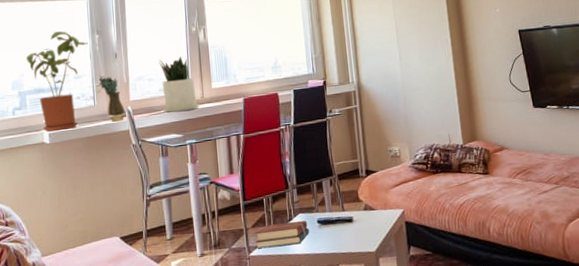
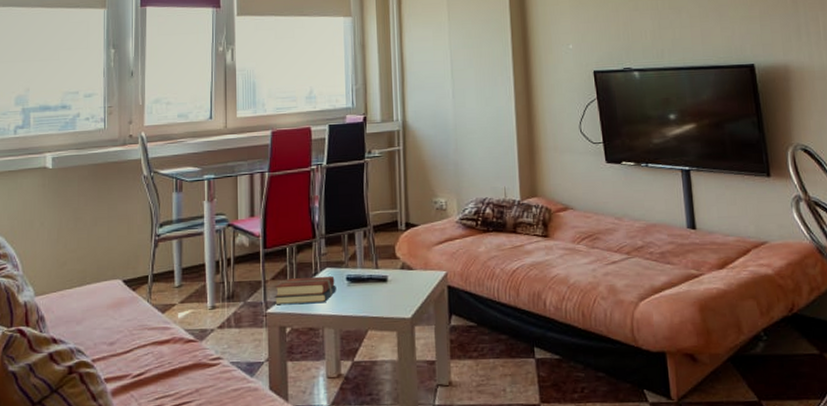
house plant: present [25,31,88,132] -> none [32,43,102,156]
vase: present [98,75,125,122] -> none [111,95,138,149]
planter: present [159,56,200,113] -> none [180,78,222,143]

